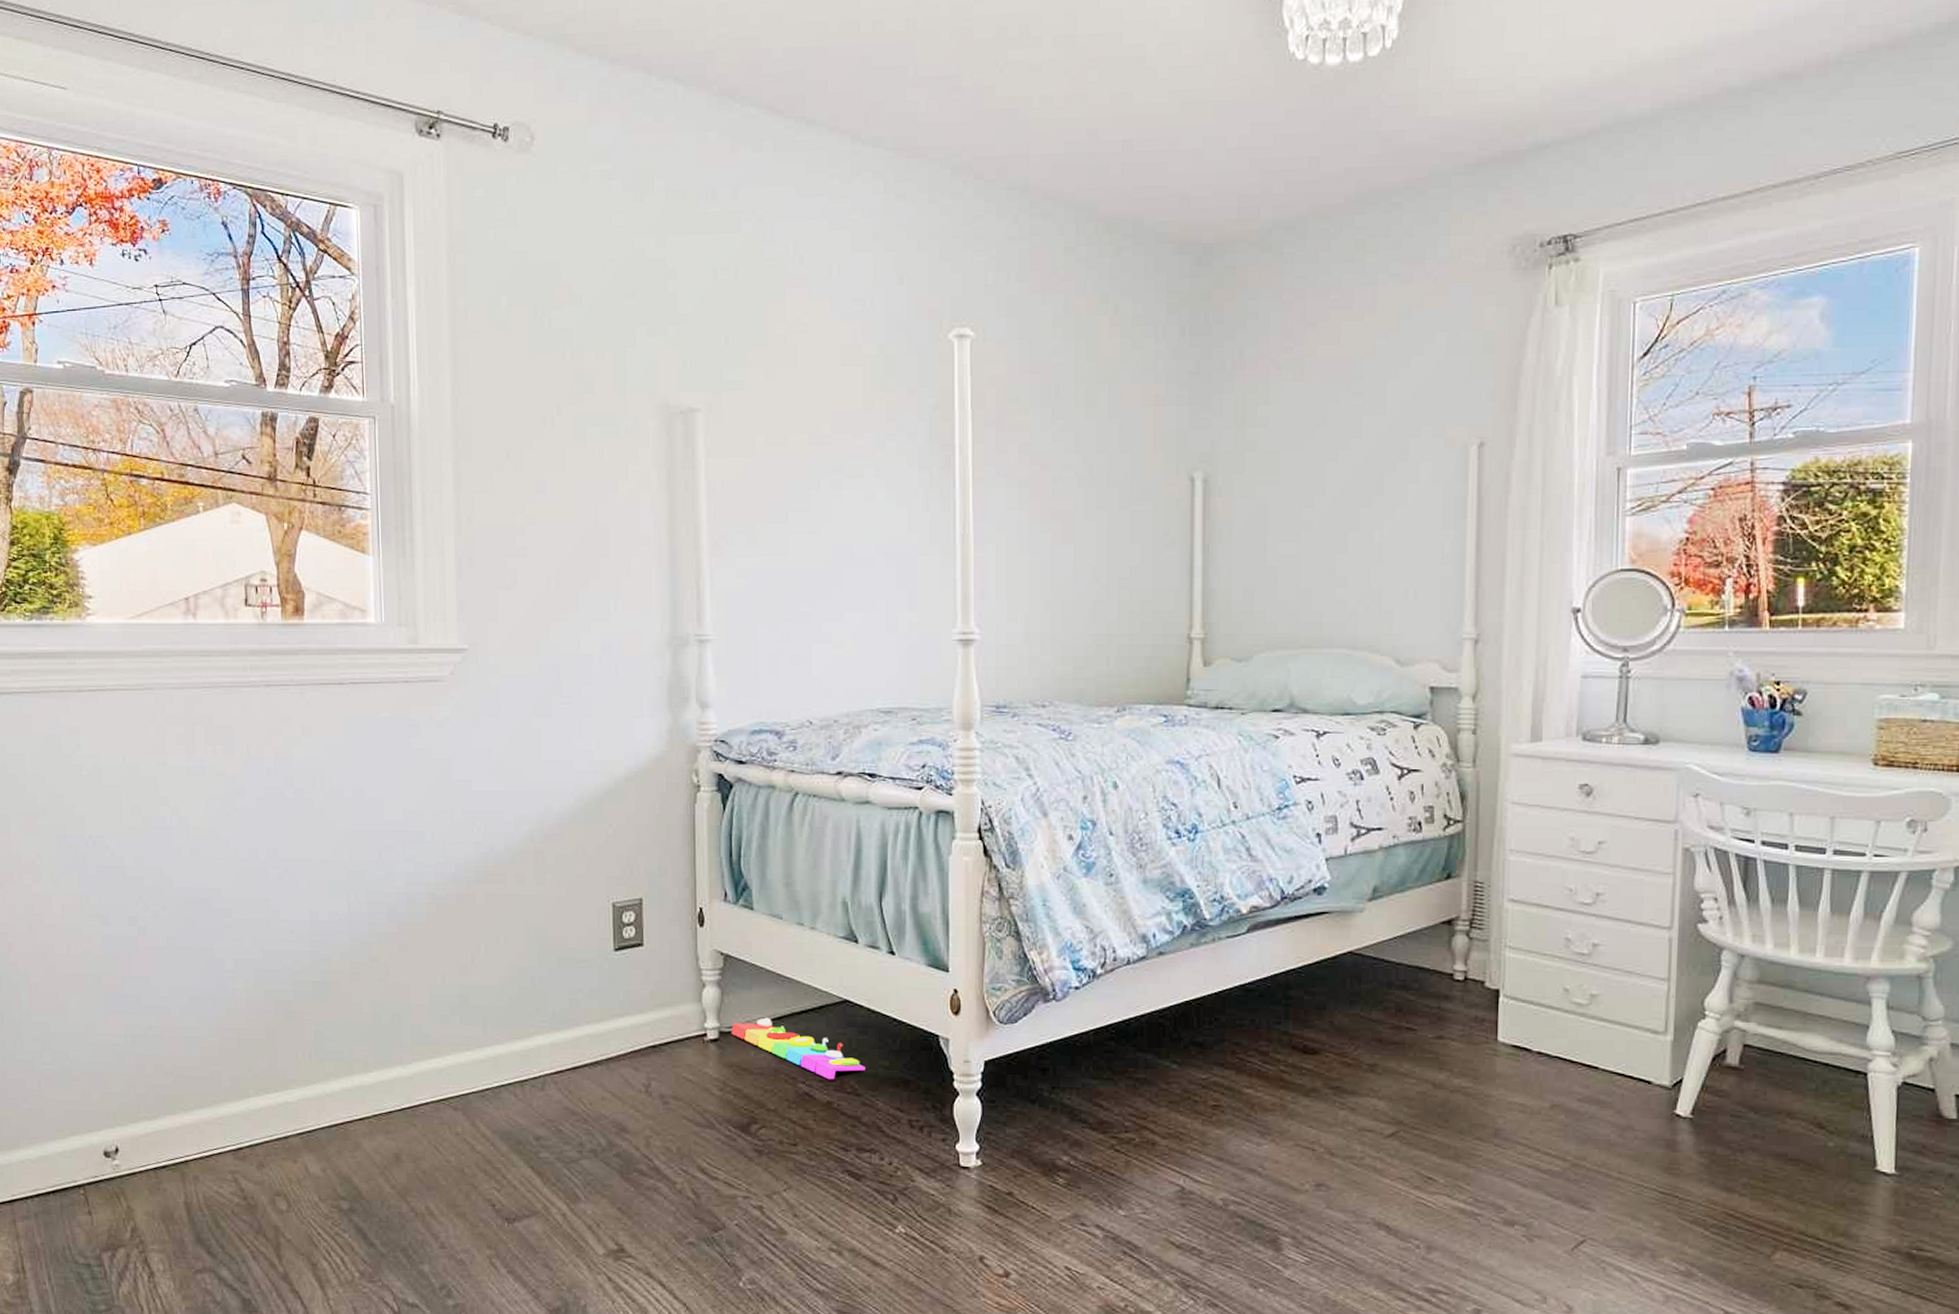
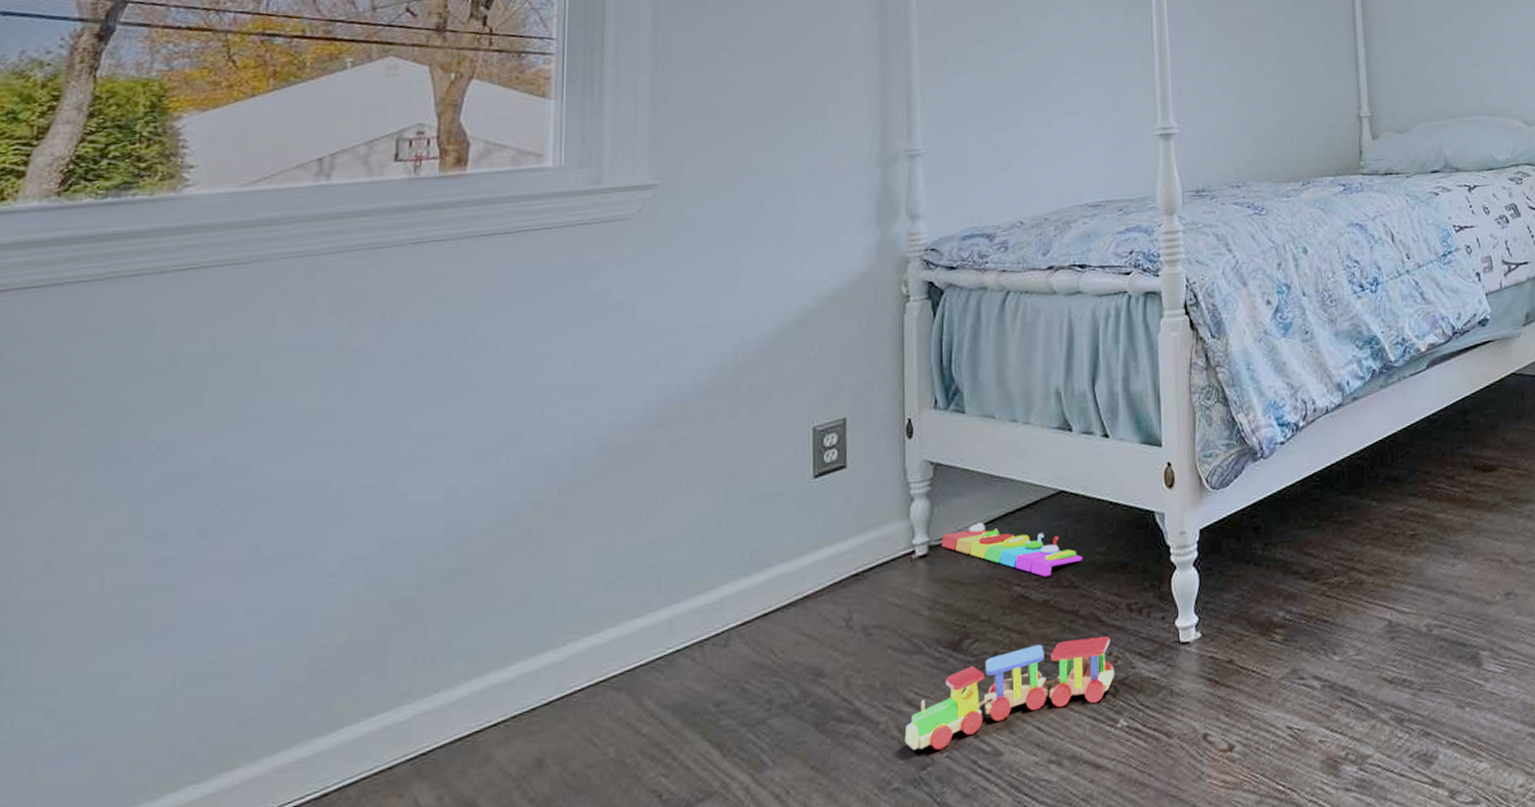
toy train: none [698,1141,894,1218] -> present [904,636,1114,750]

